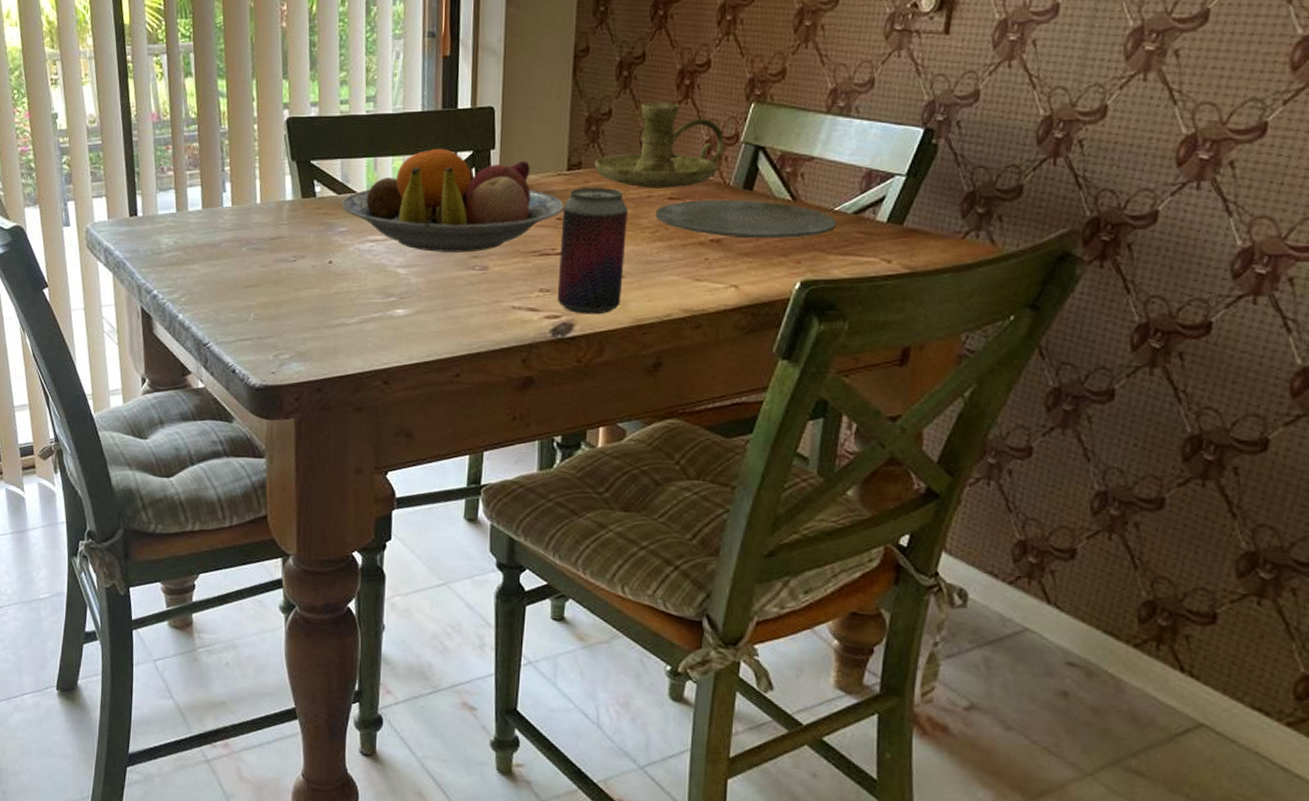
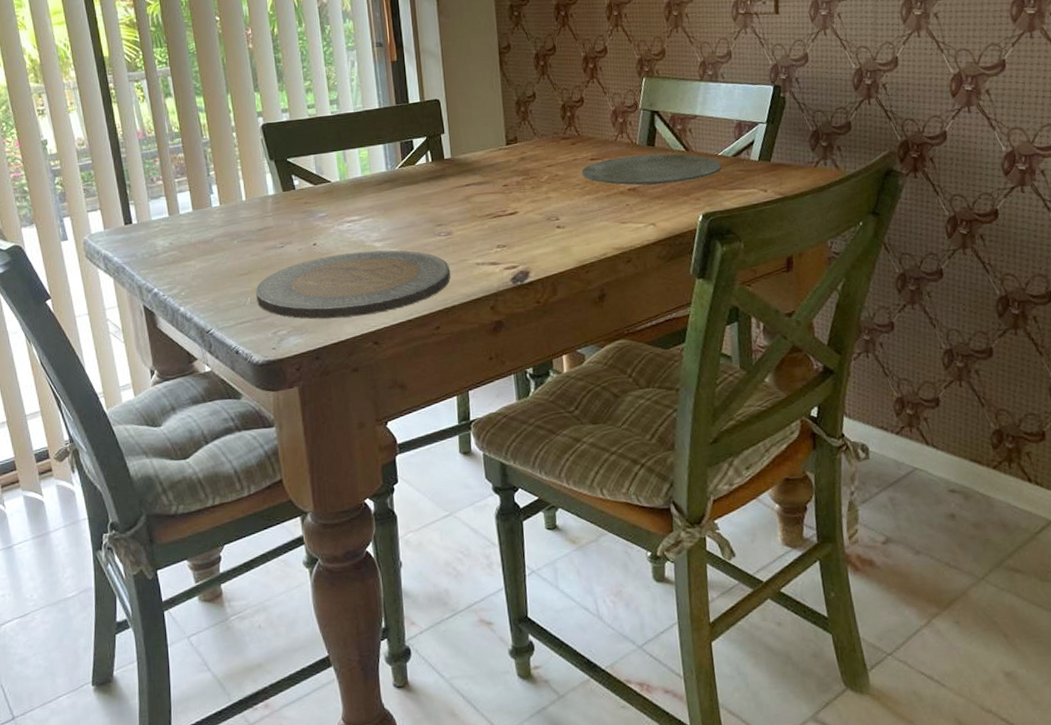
plate: none [260,276,480,350] -> present [255,250,450,319]
fruit bowl: present [341,148,564,253] -> none [318,137,508,225]
beverage can: present [557,187,628,315] -> none [507,156,565,262]
candle holder: present [595,102,725,188] -> none [528,83,628,153]

